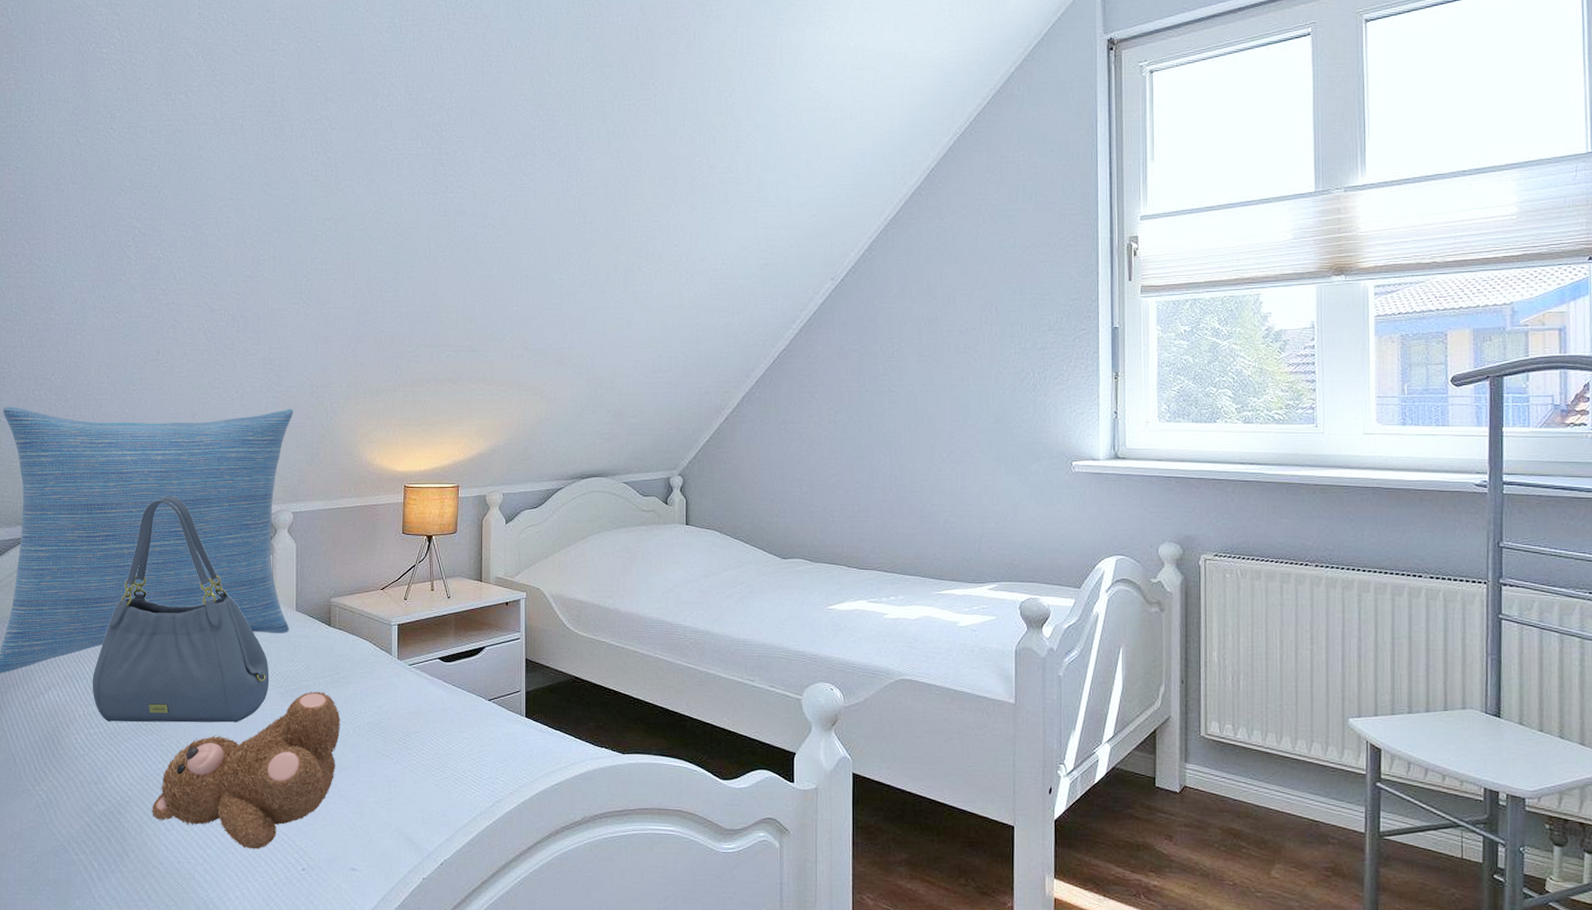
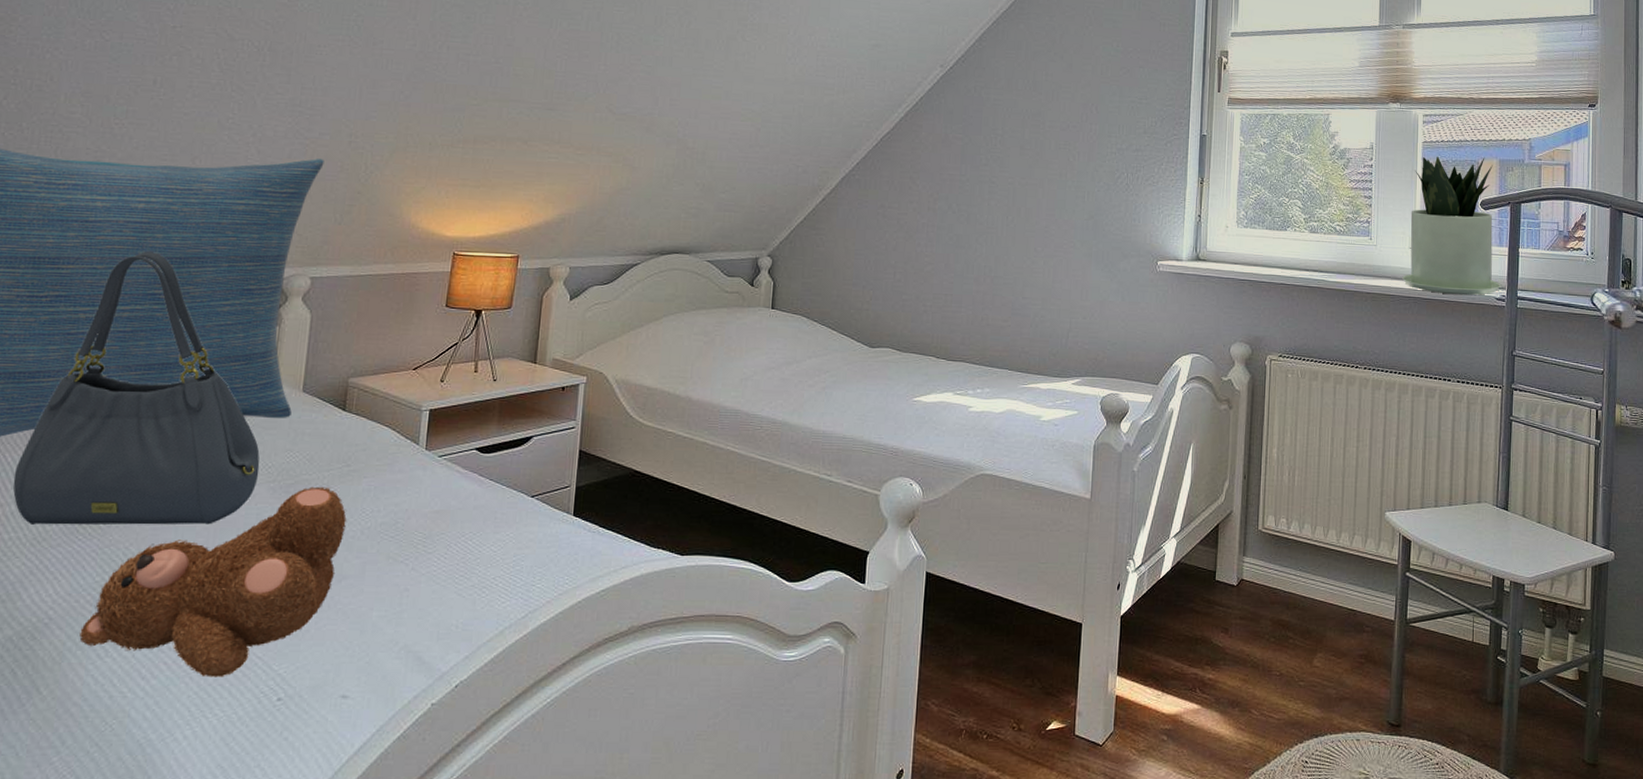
planter: none [1357,326,1482,483] -> present [1402,156,1502,296]

